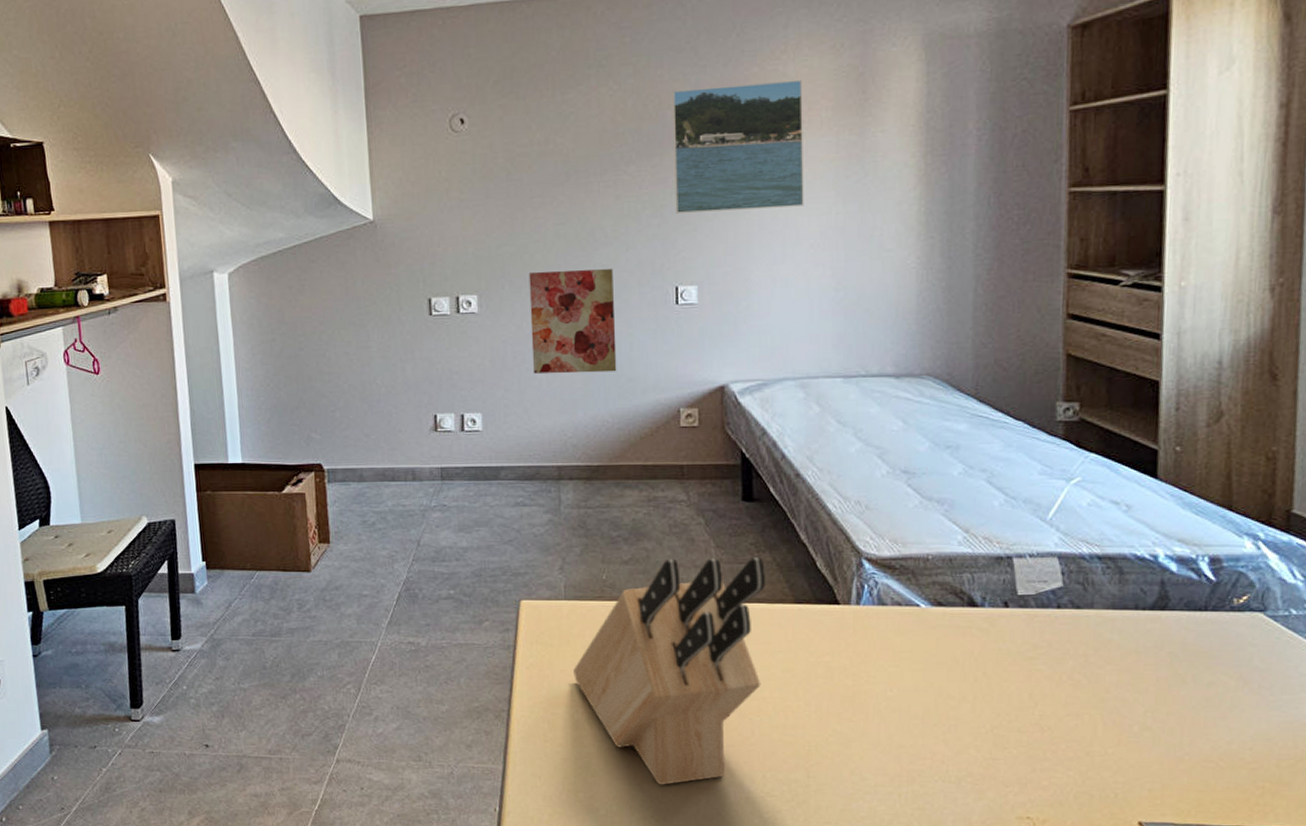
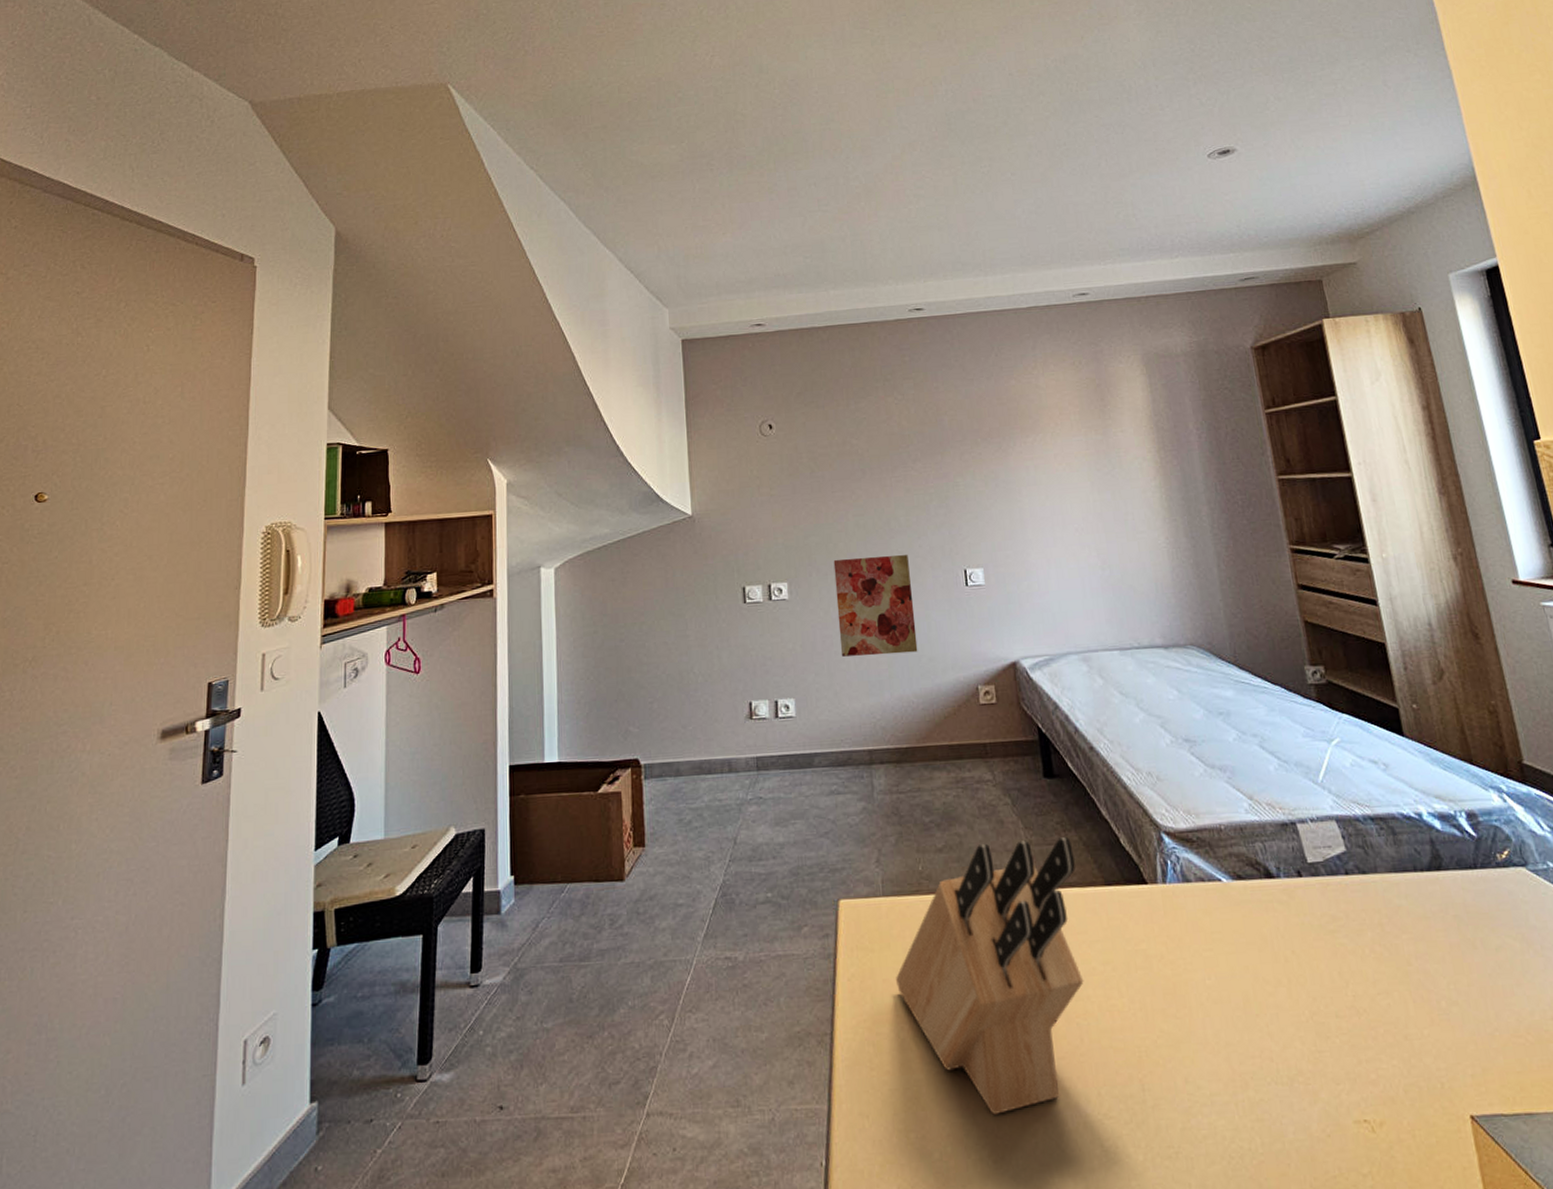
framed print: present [672,79,804,213] -> none [947,390,1066,504]

